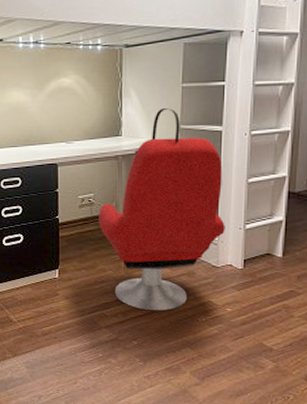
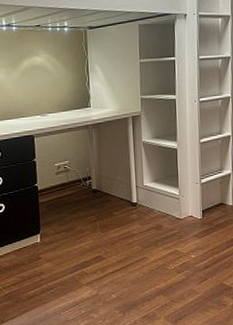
office chair: present [99,108,225,311] -> none [74,81,185,264]

